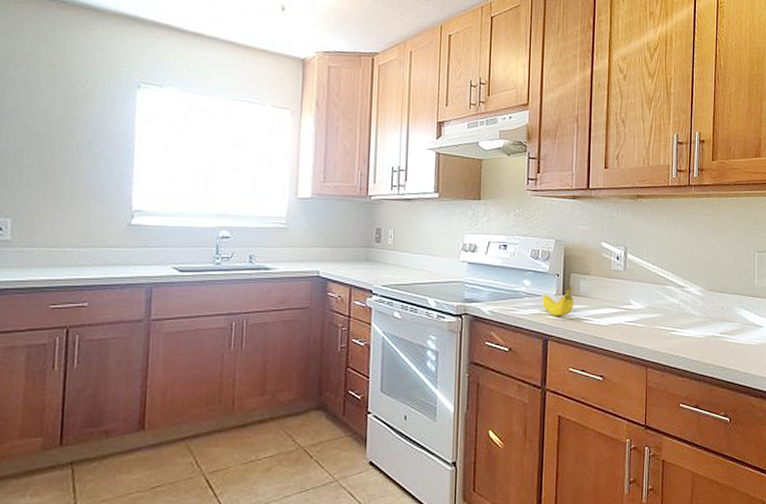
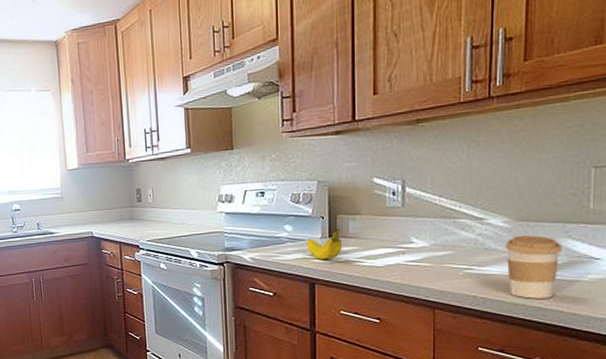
coffee cup: none [700,303,738,359] -> present [505,234,563,299]

